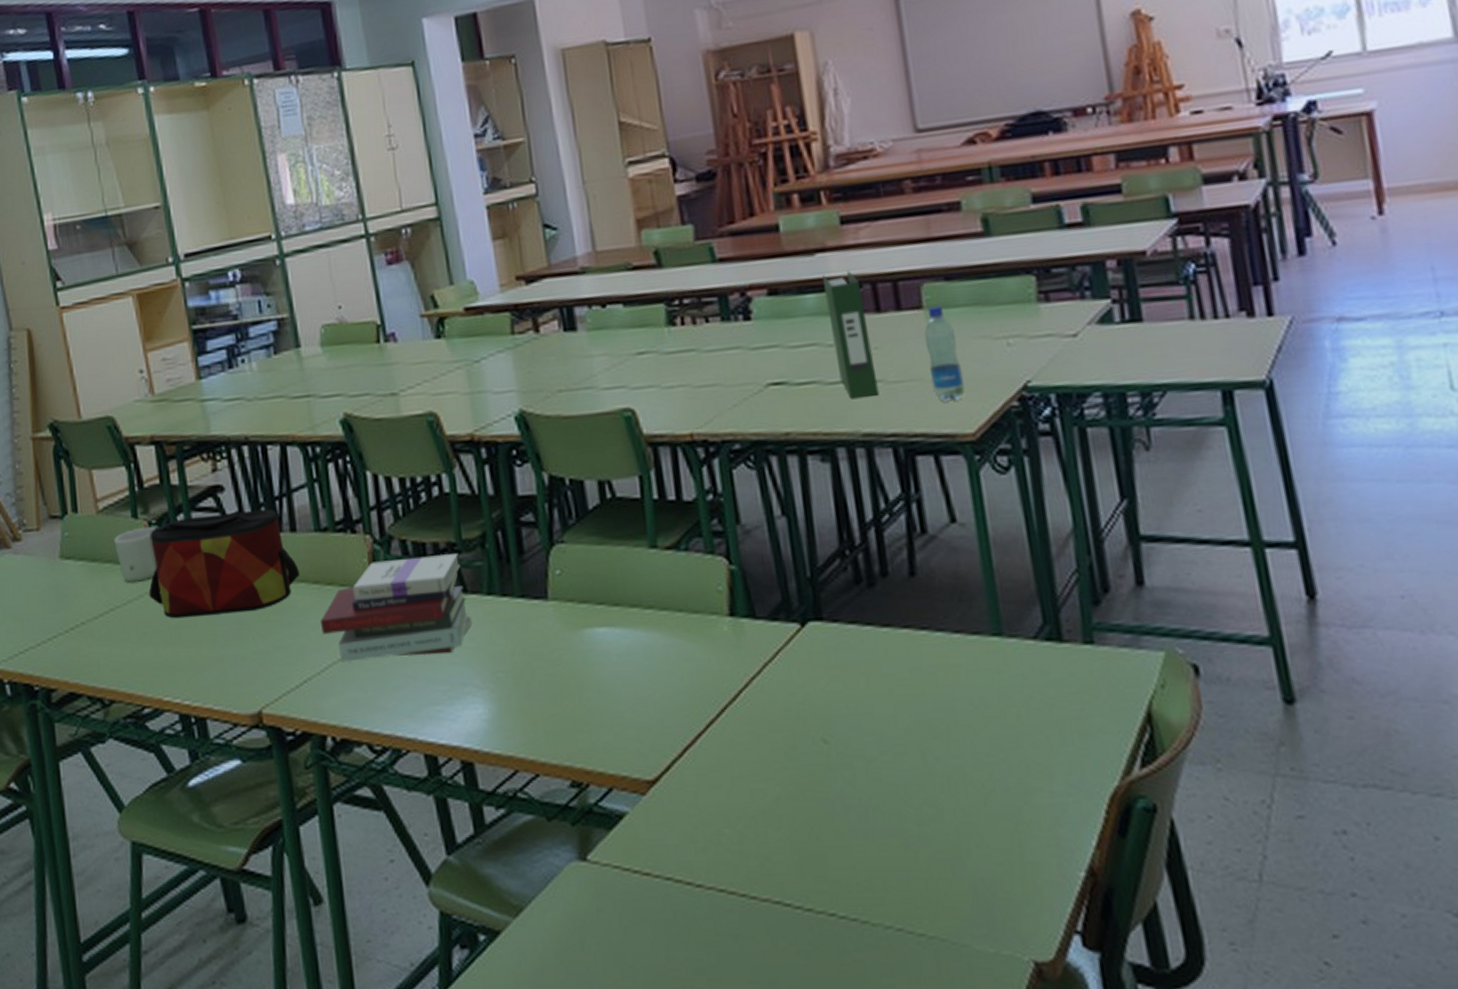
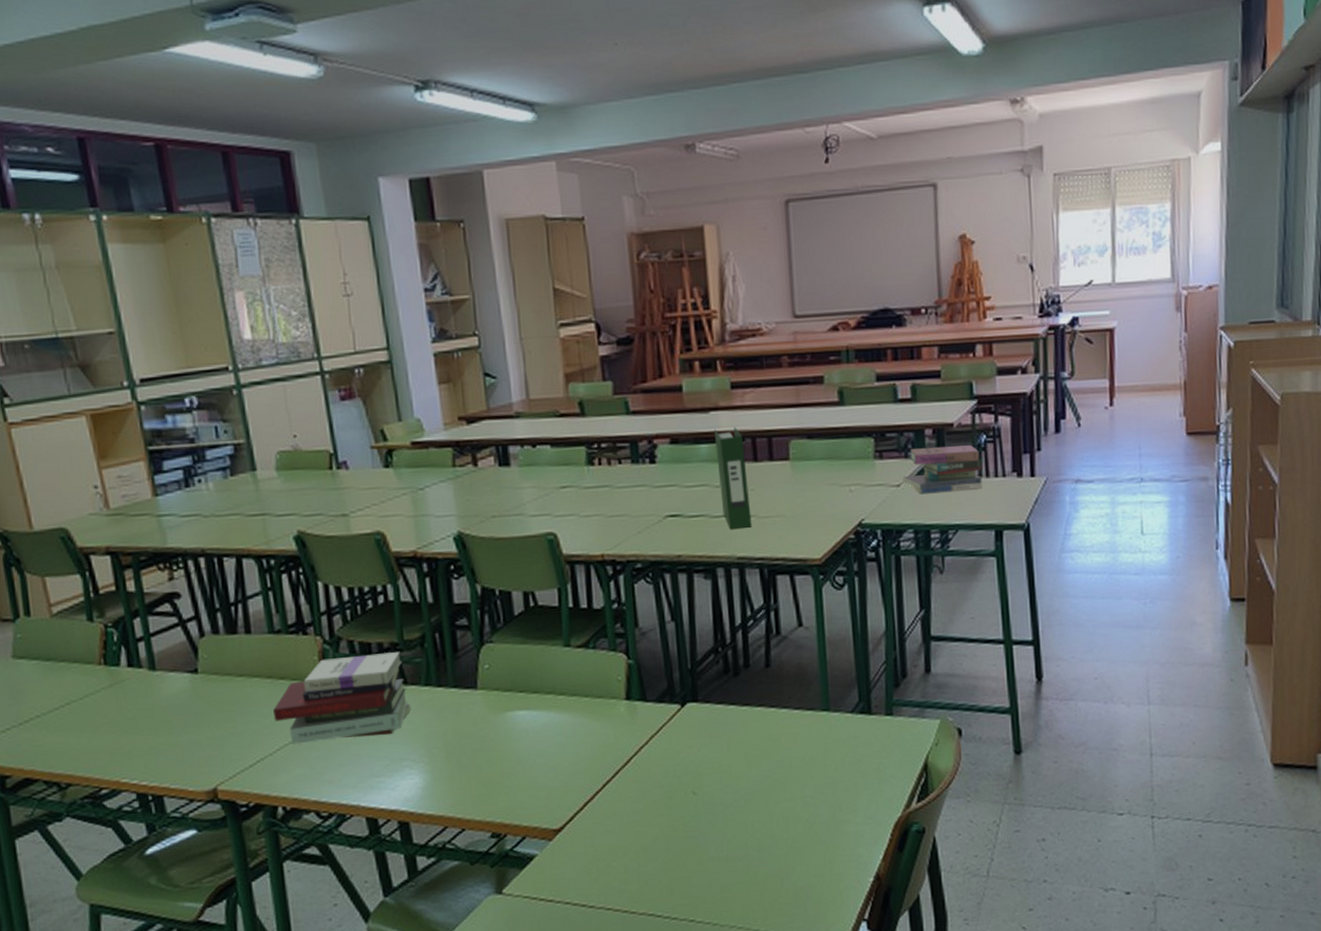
mug: present [114,526,157,582] -> none [69,629,114,679]
bag: present [149,508,300,619] -> none [105,613,254,711]
bottle: present [924,305,965,402] -> none [789,458,816,534]
books: none [1080,278,1197,346] -> present [903,445,982,494]

